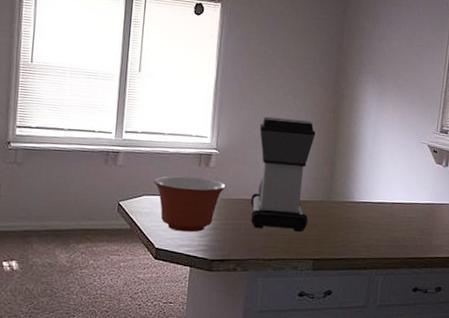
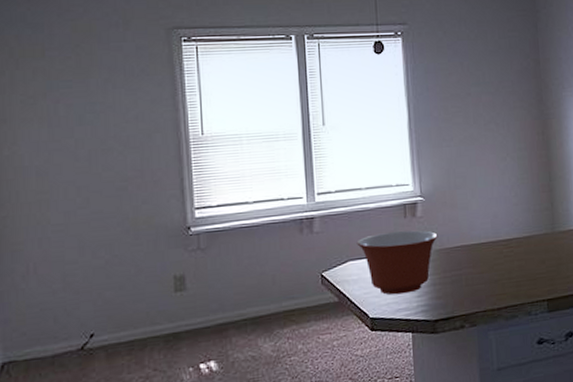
coffee maker: present [251,116,316,232] -> none [464,148,534,277]

